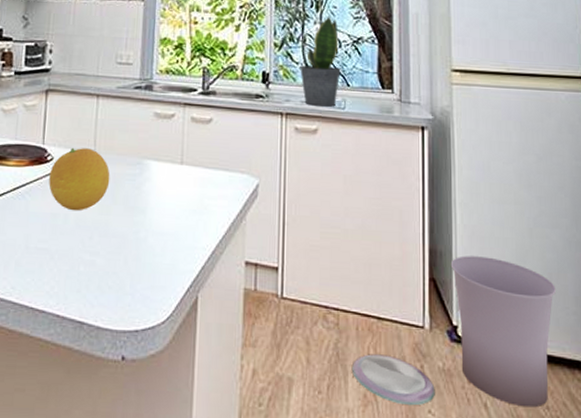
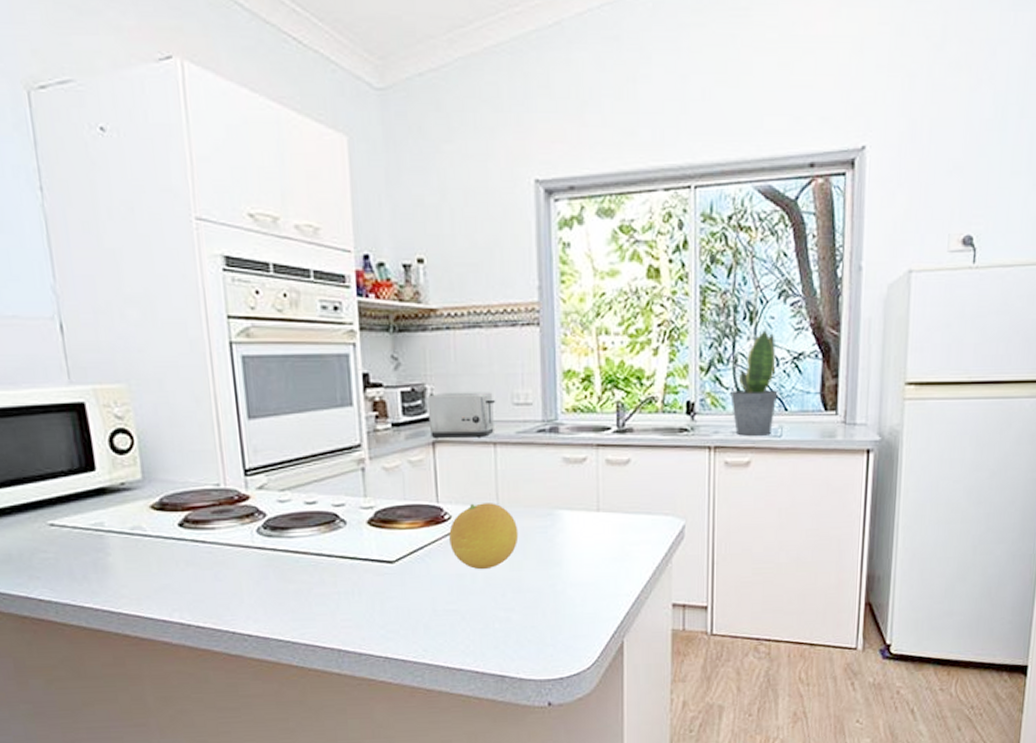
toaster: none [44,49,103,89] -> present [427,392,496,438]
pet bowl: present [351,354,435,406] -> none [782,676,864,718]
waste bin: present [450,256,556,408] -> none [888,577,994,709]

